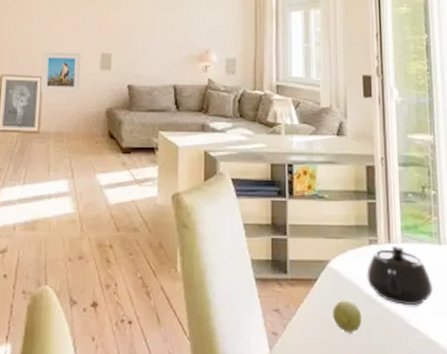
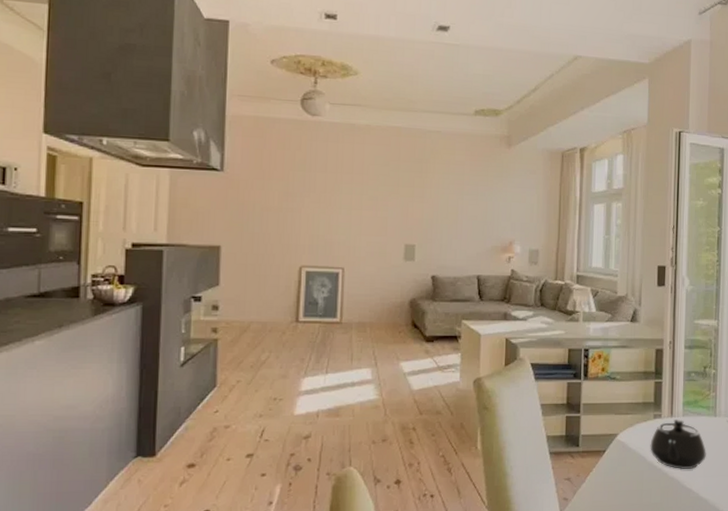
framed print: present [40,51,81,94] -> none [341,242,384,285]
fruit: present [333,300,362,332] -> none [618,467,643,495]

